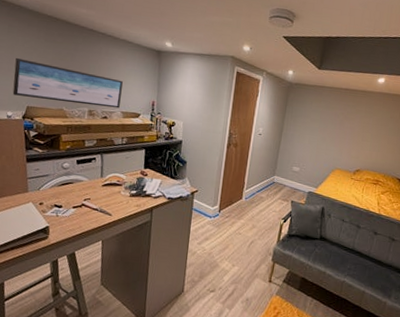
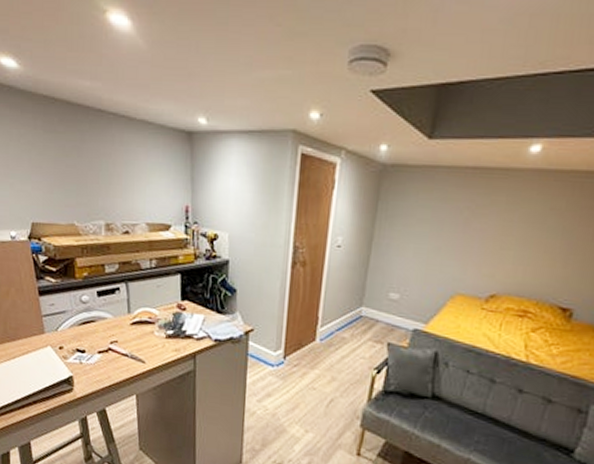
wall art: present [12,57,123,109] -> none [12,158,145,219]

